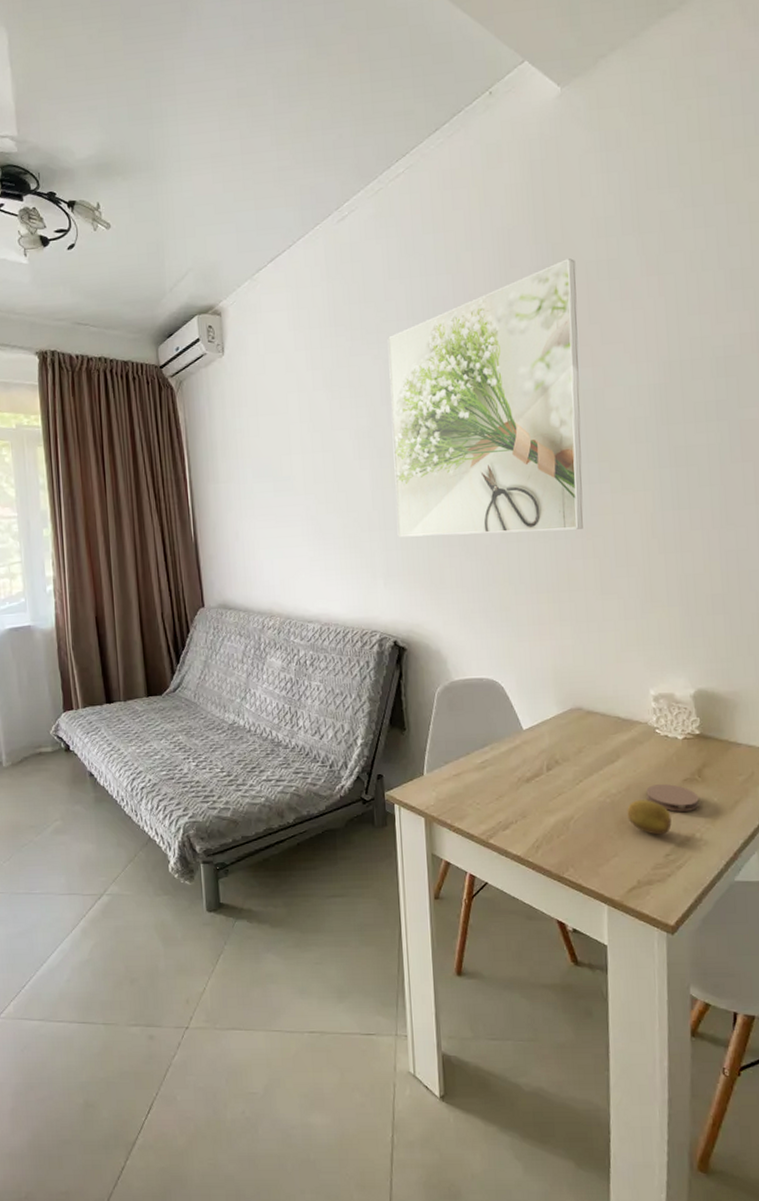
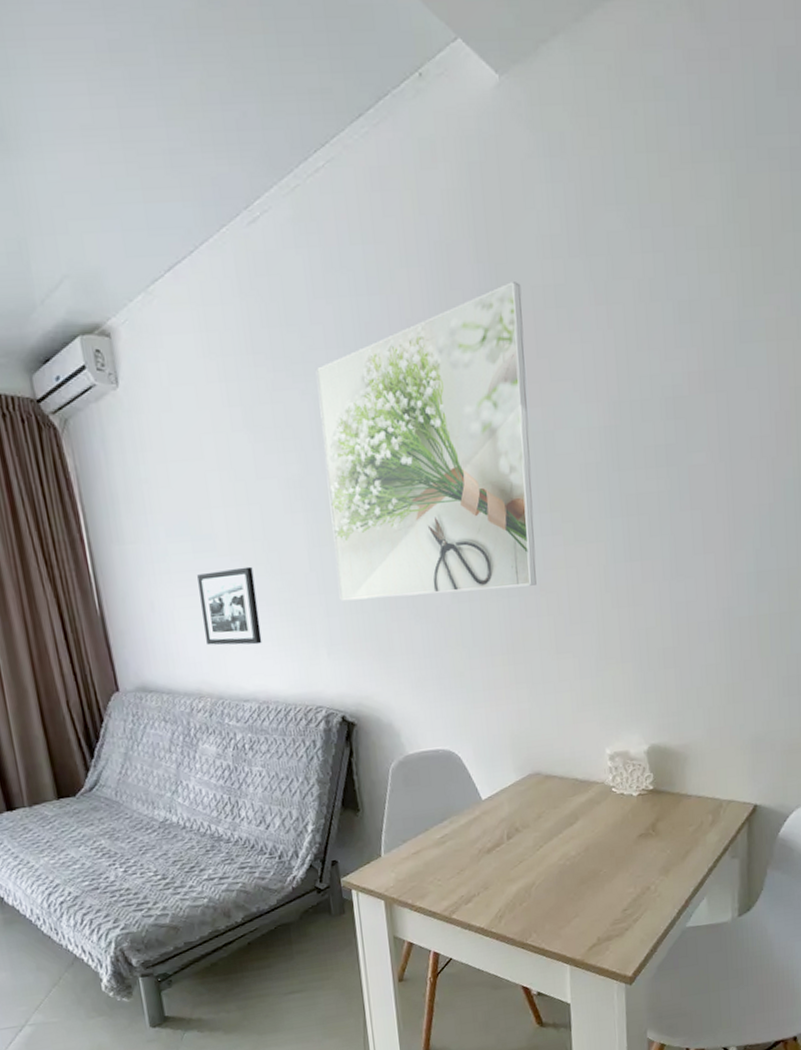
picture frame: none [276,504,327,573] -> present [197,566,262,646]
fruit: present [627,800,672,835] -> none [586,858,628,892]
coaster: present [646,784,699,812] -> none [604,840,654,868]

